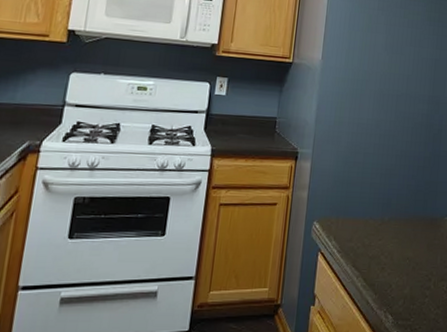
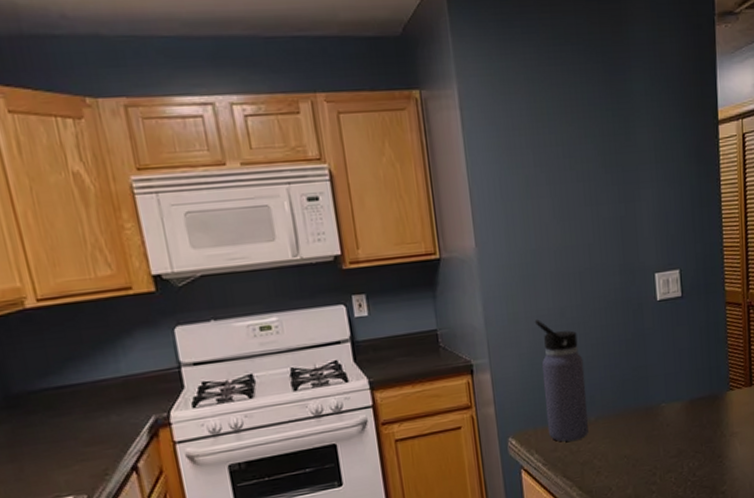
water bottle: none [347,126,388,235] -> present [534,319,589,442]

